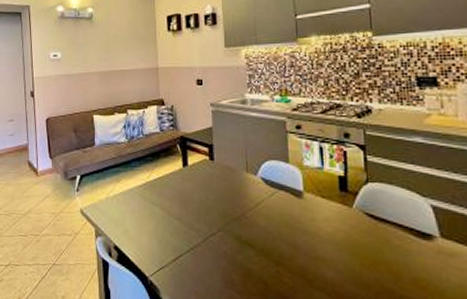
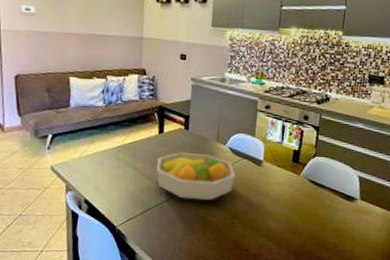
fruit bowl: none [183,185,274,244] -> present [156,151,236,201]

